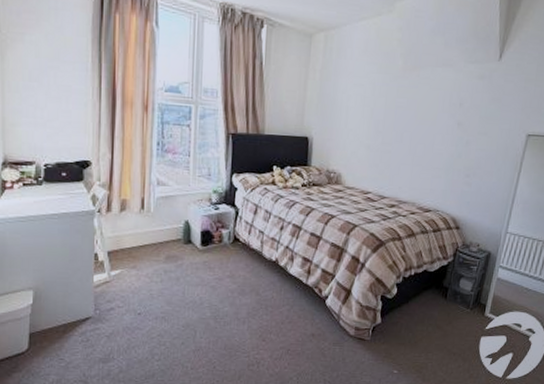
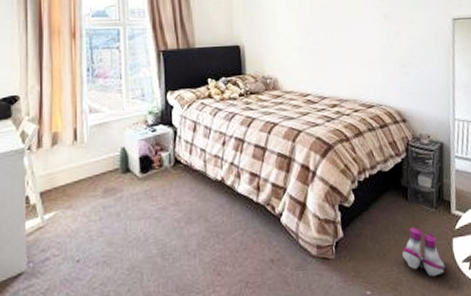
boots: none [432,323,470,366] -> present [402,227,447,277]

